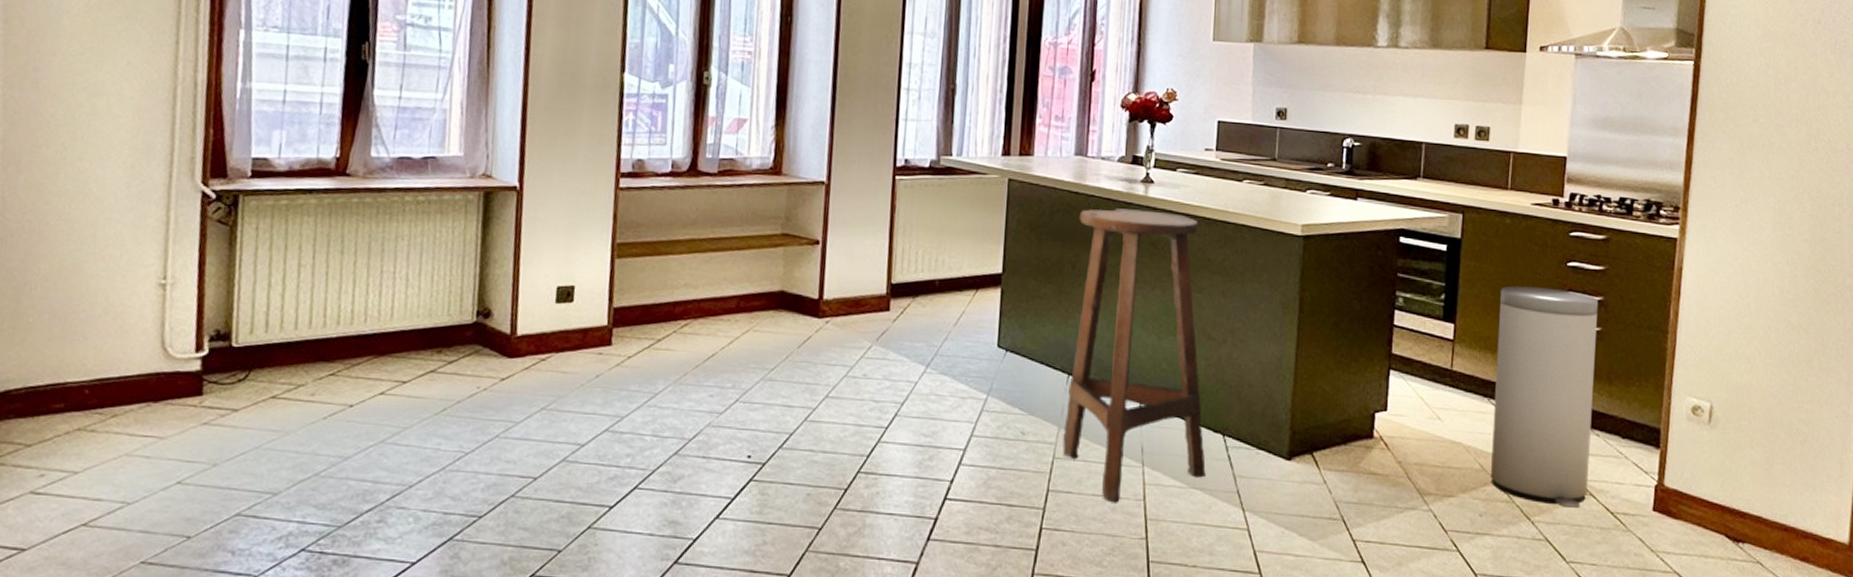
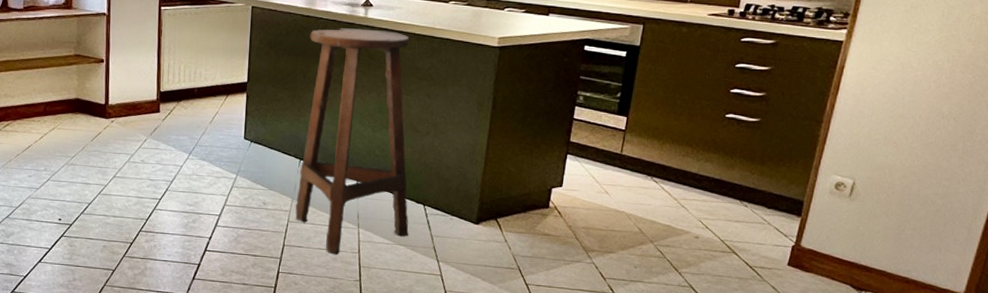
pedal bin: present [1490,285,1599,508] -> none [647,84,761,262]

